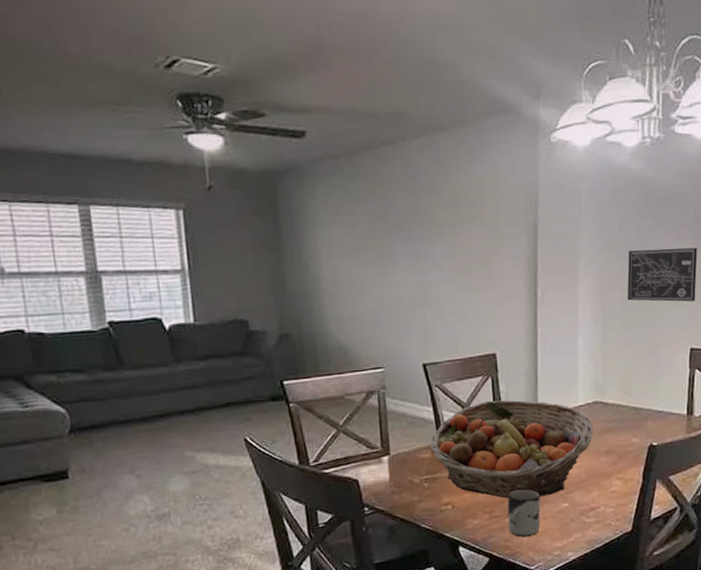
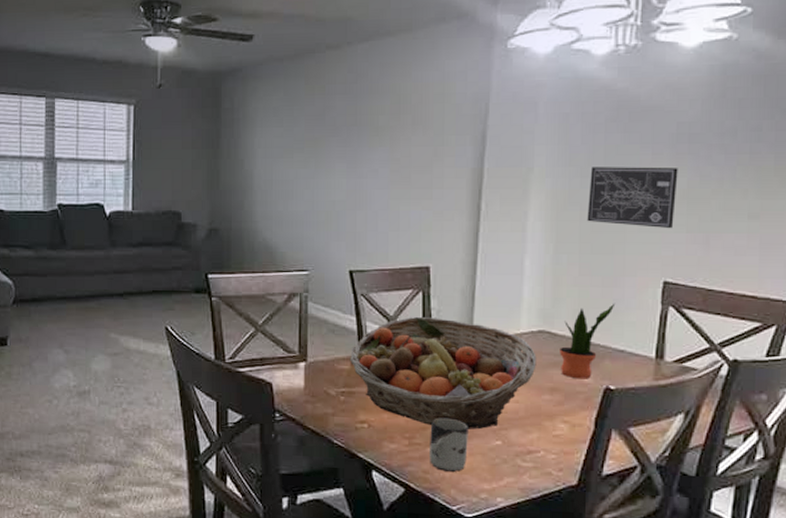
potted plant: none [611,371,654,441] -> present [560,303,616,379]

